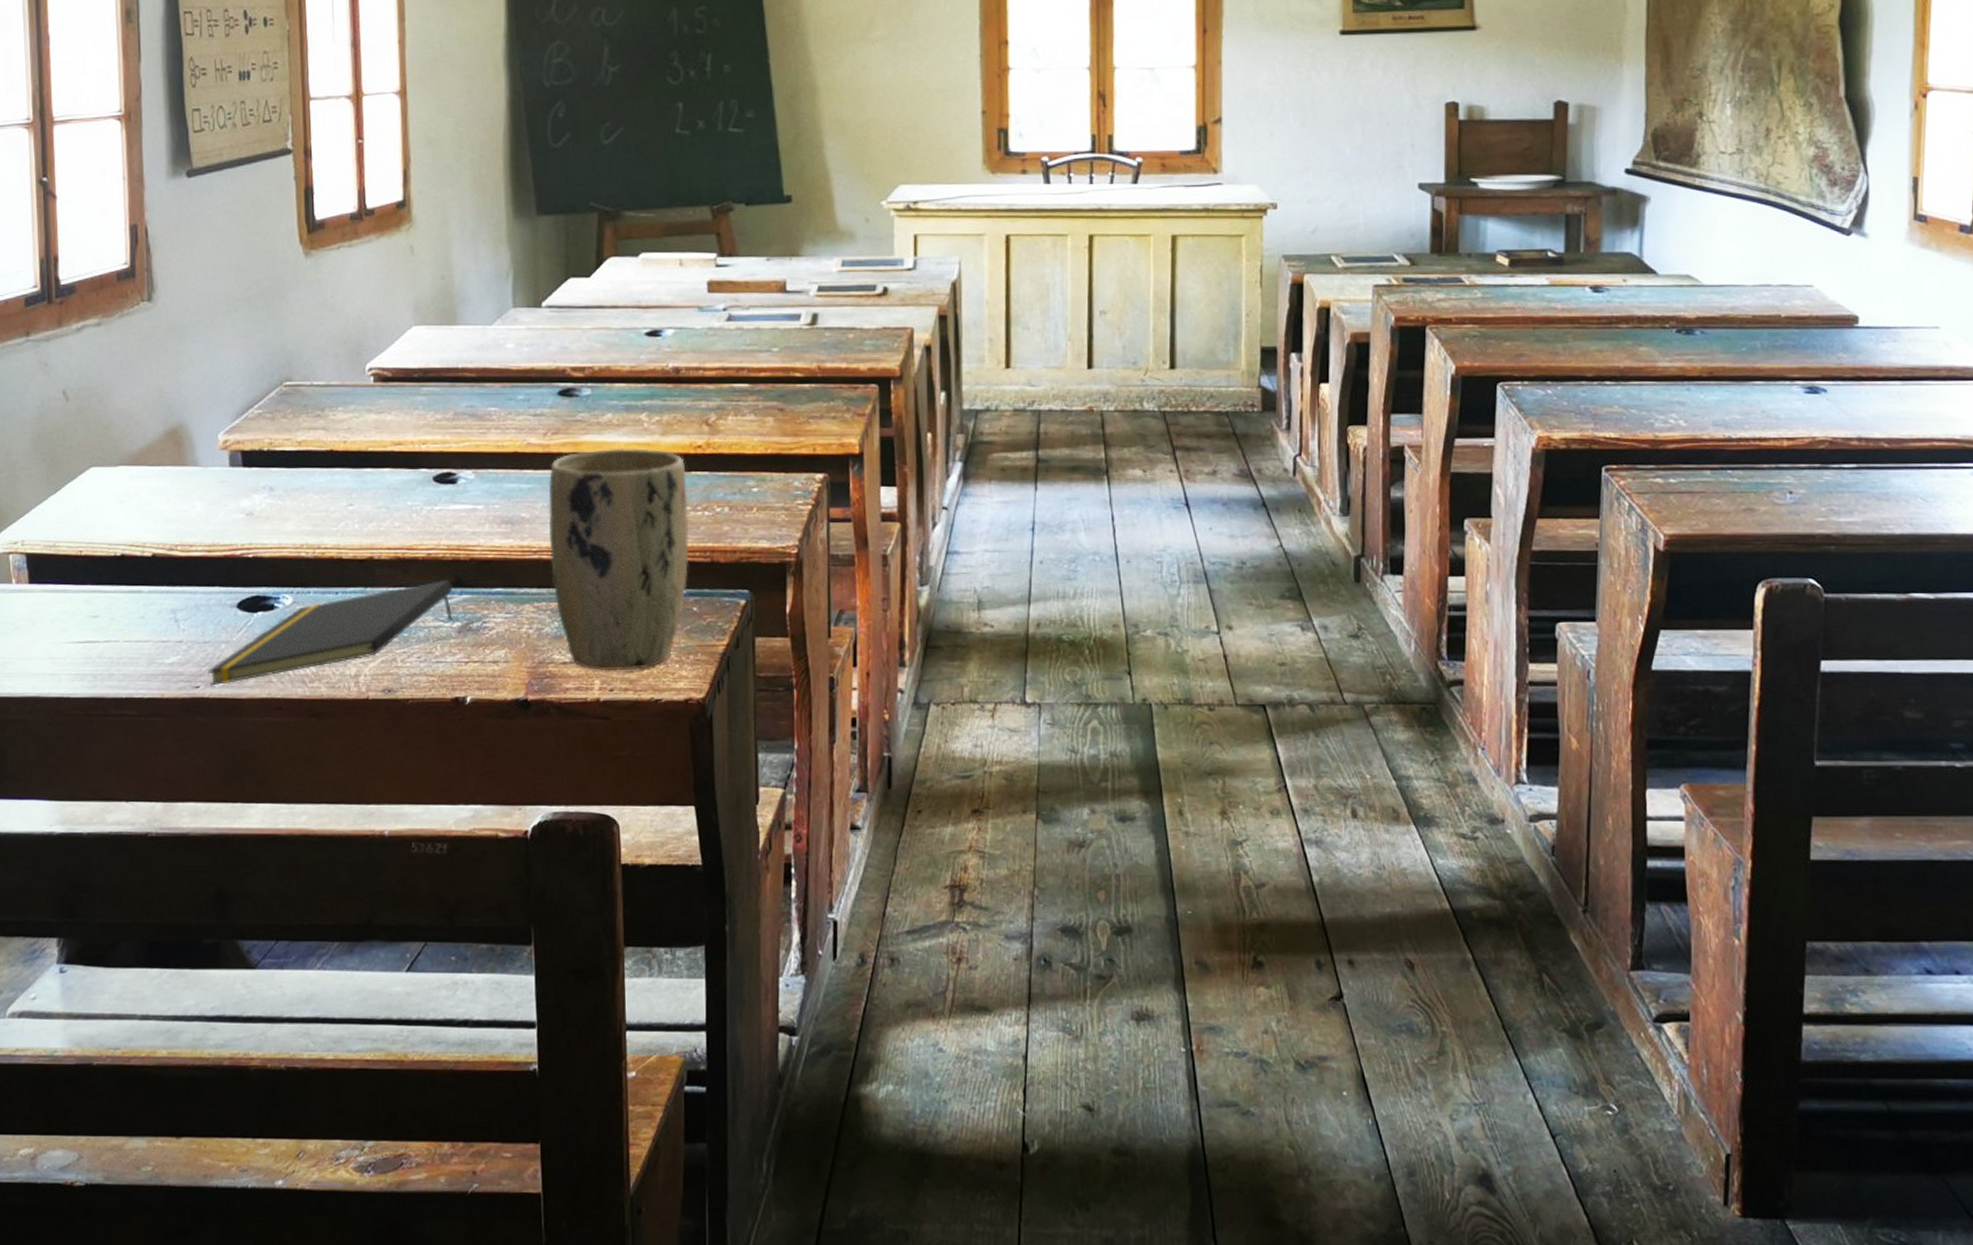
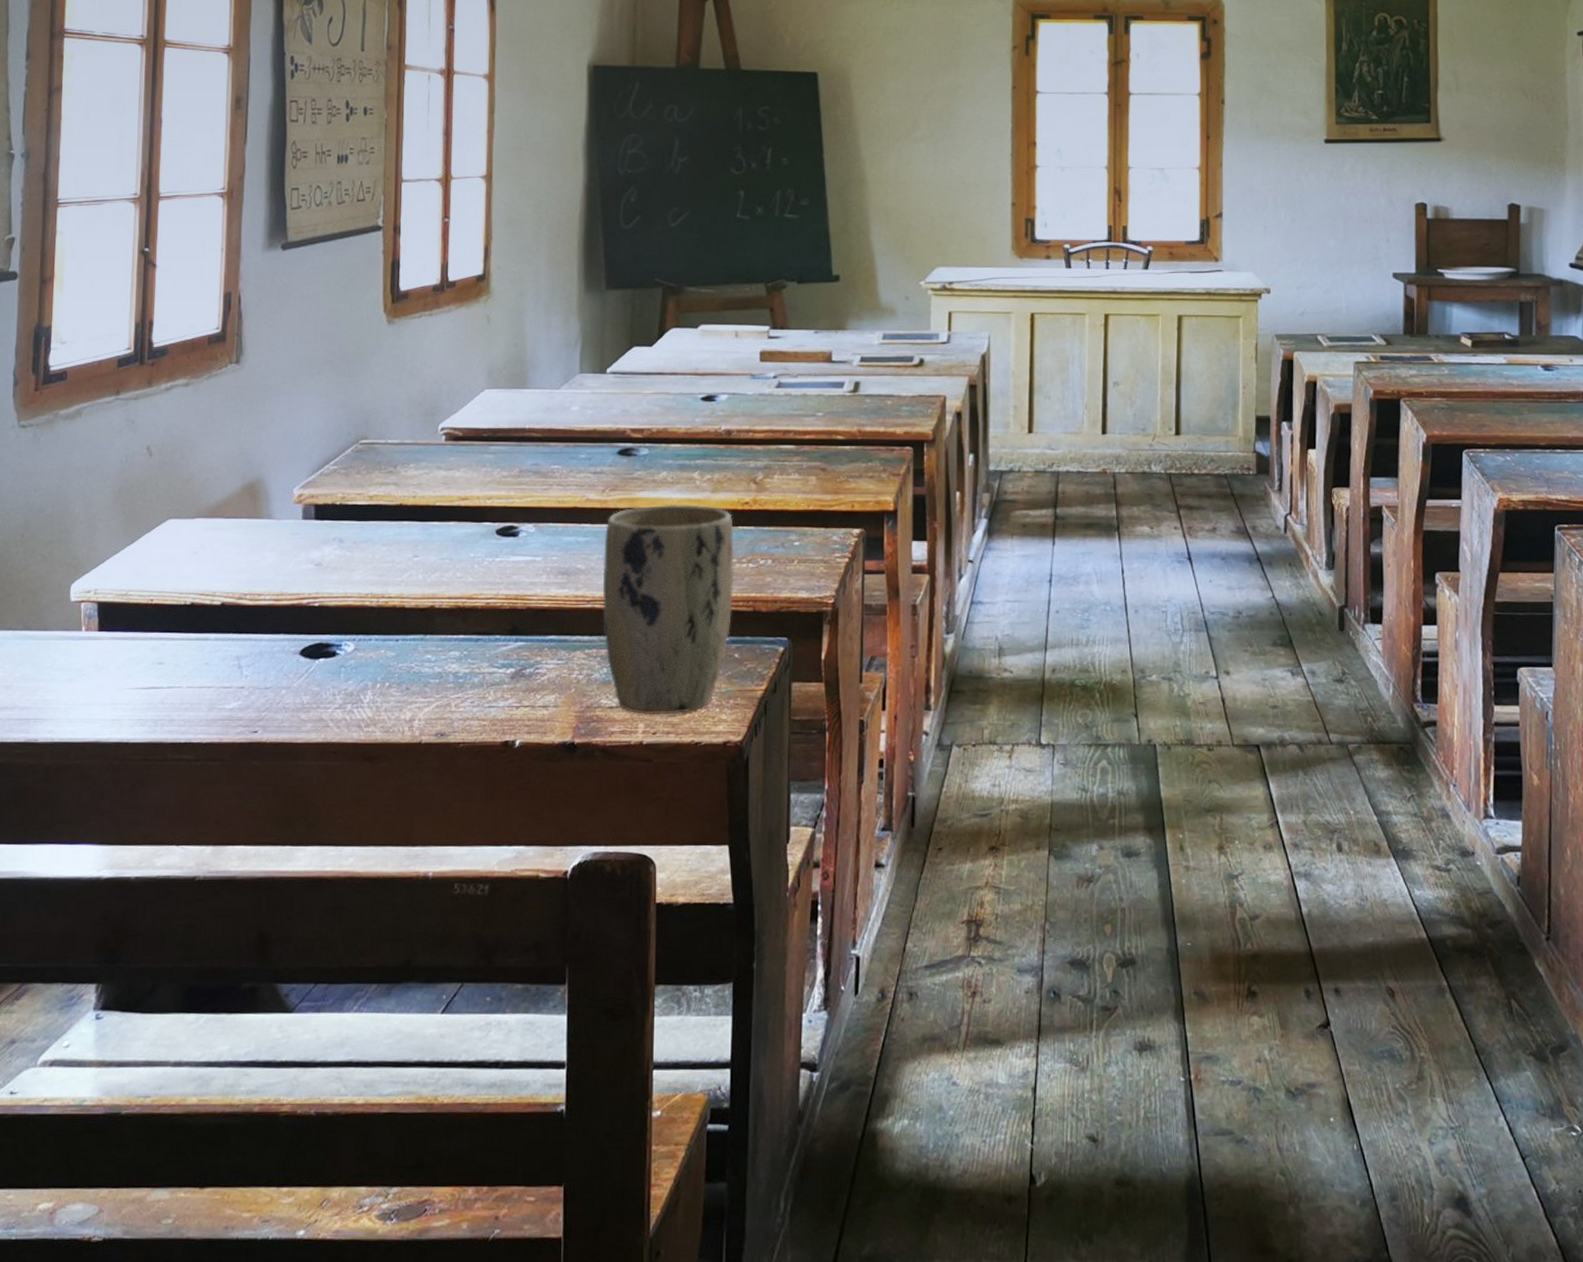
notepad: present [207,579,453,686] -> none [266,627,509,731]

